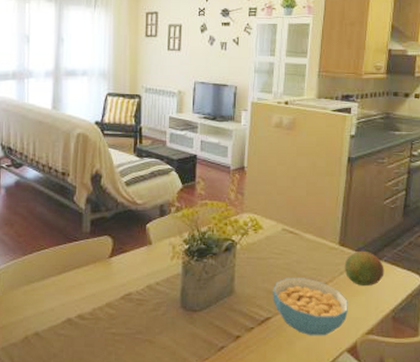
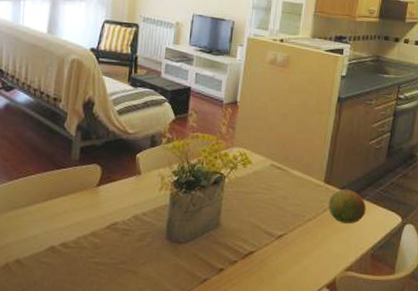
cereal bowl: present [273,278,348,336] -> none [257,213,330,272]

